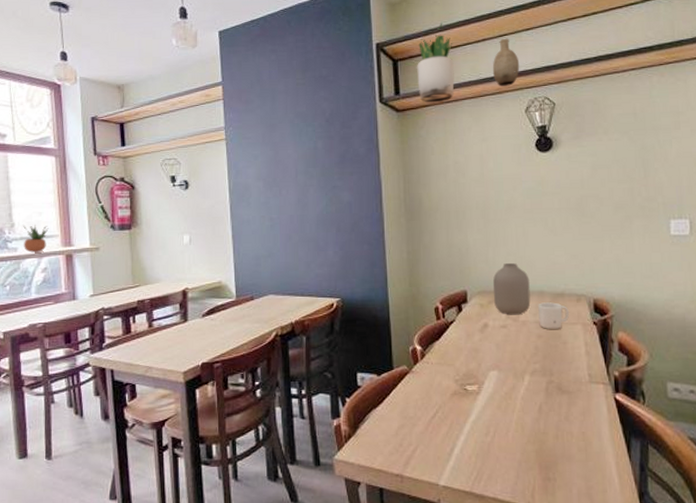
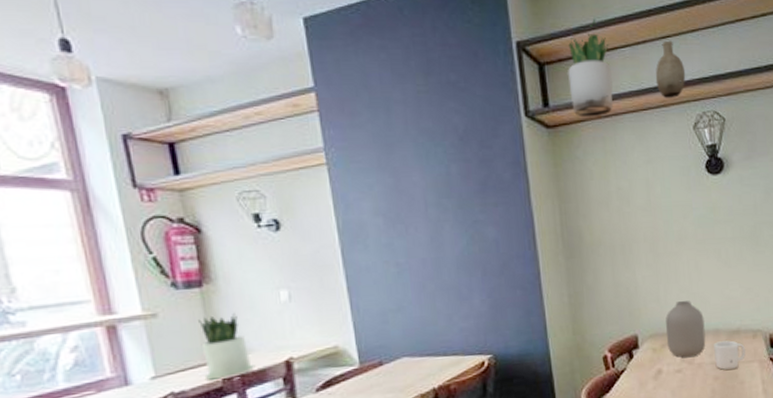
potted plant: present [23,225,49,253] -> none [31,288,74,327]
planter: none [125,250,161,301] -> present [198,312,256,380]

